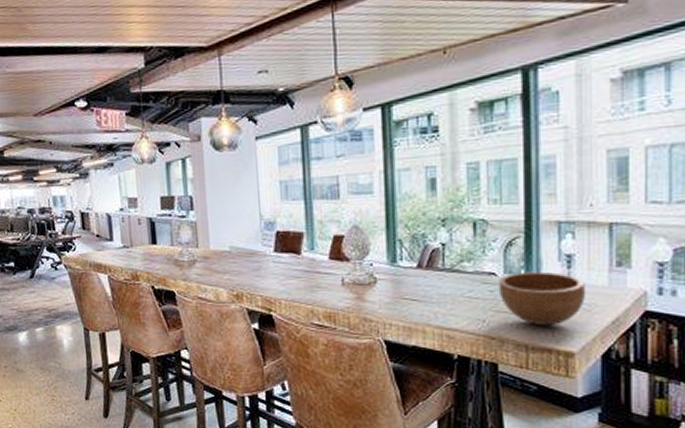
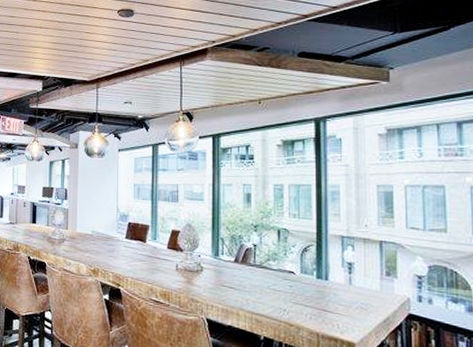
bowl: present [498,271,585,326] -> none [296,273,363,320]

